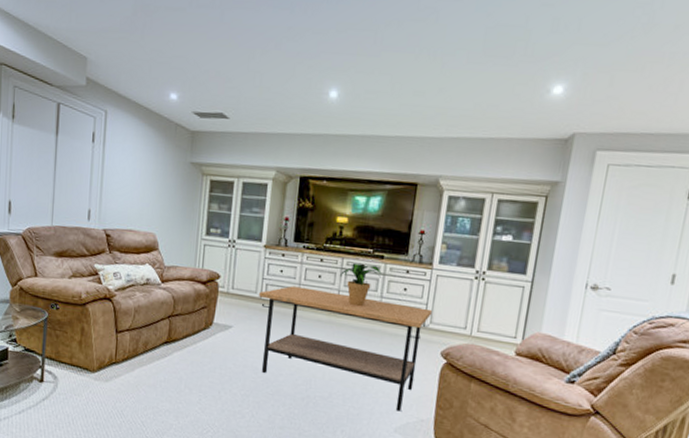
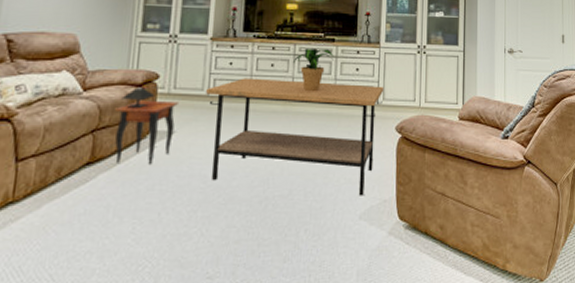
side table: none [185,284,236,352] -> present [115,87,180,166]

